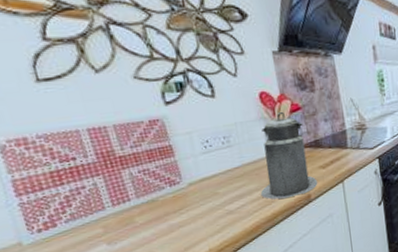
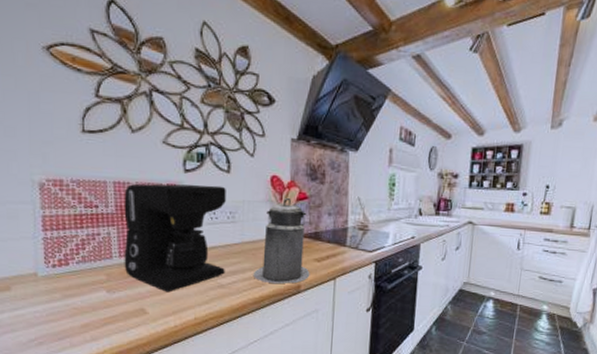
coffee maker: none [102,112,231,231] -> present [124,183,226,292]

